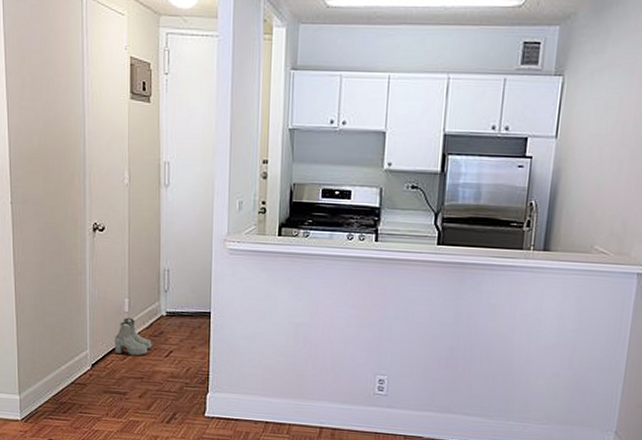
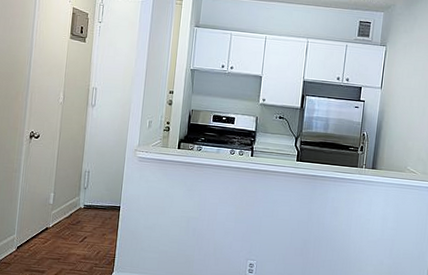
boots: present [114,317,152,356] -> none [38,208,70,241]

